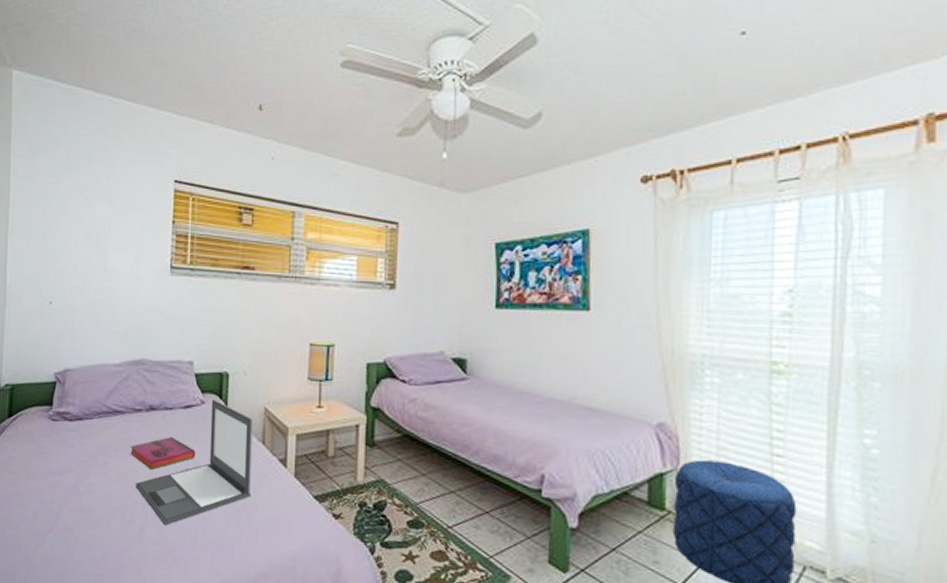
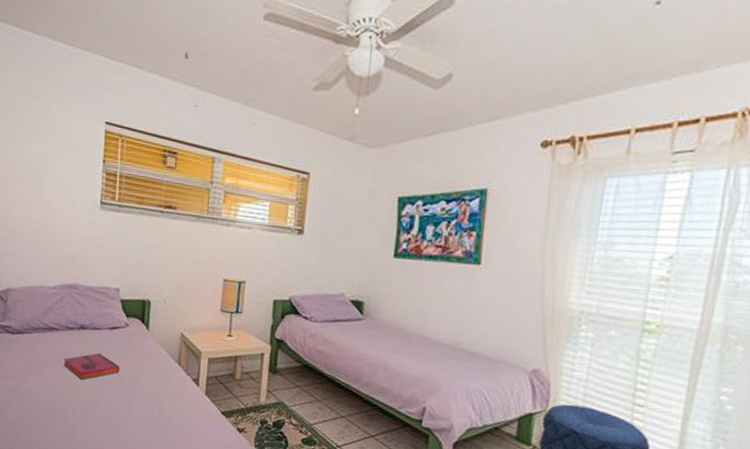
laptop: present [135,399,253,525] -> none [68,323,170,428]

